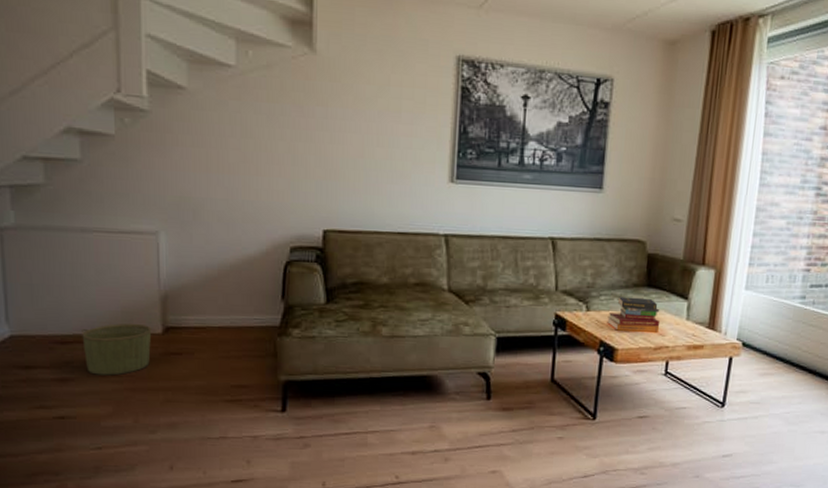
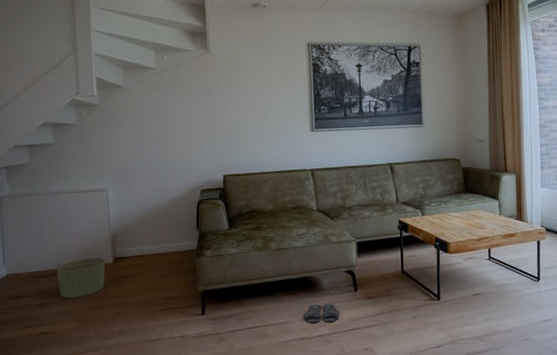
slippers: none [417,411,465,436] -> present [304,304,340,324]
books: present [607,296,660,332] -> none [439,201,480,228]

